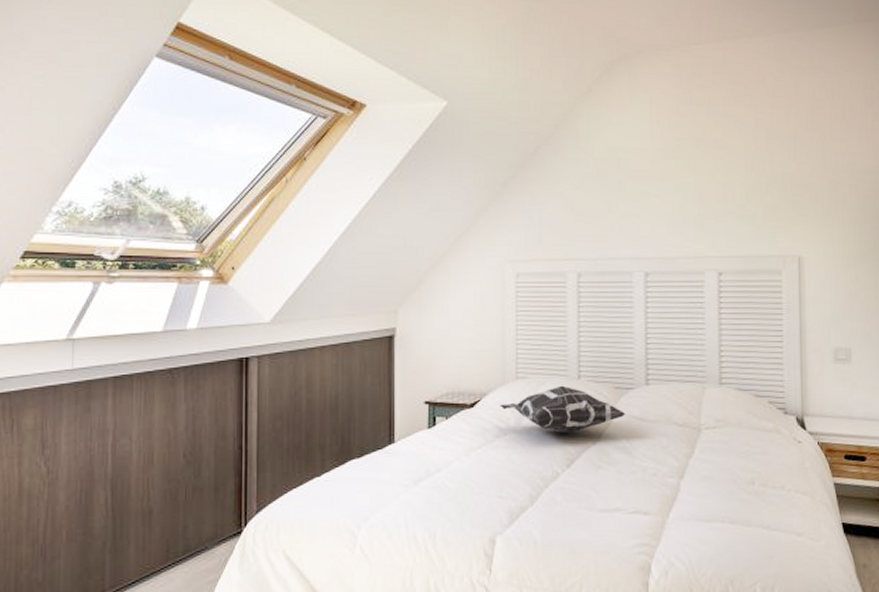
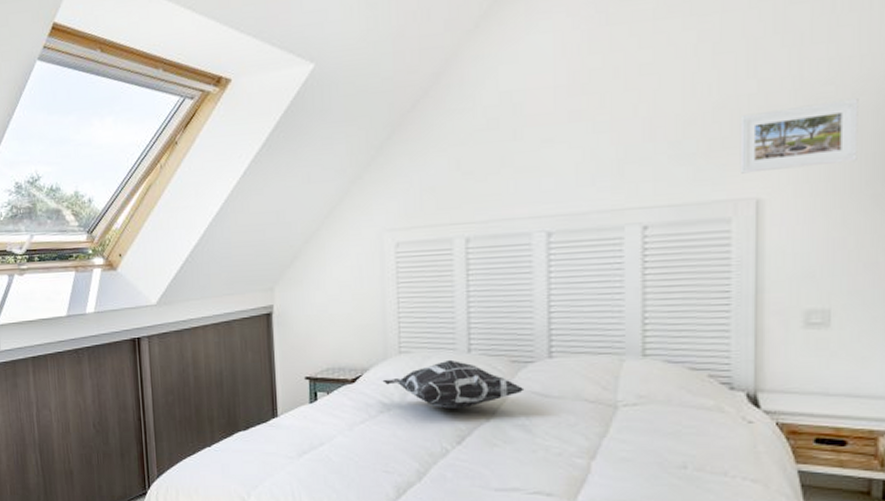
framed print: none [785,185,863,235] -> present [739,99,859,174]

